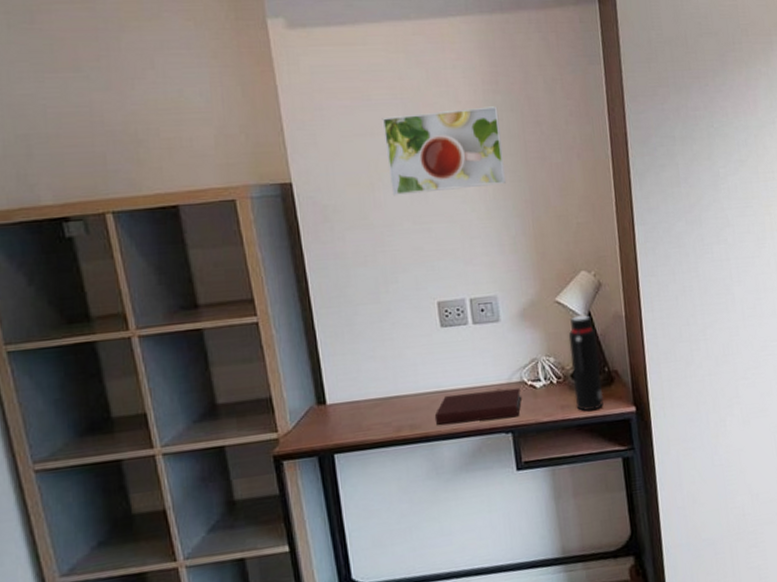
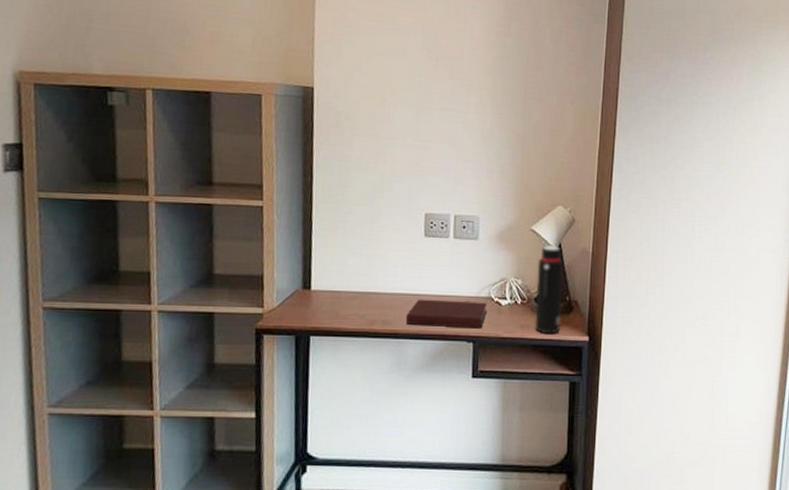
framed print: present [382,106,506,196] -> none [400,42,507,118]

